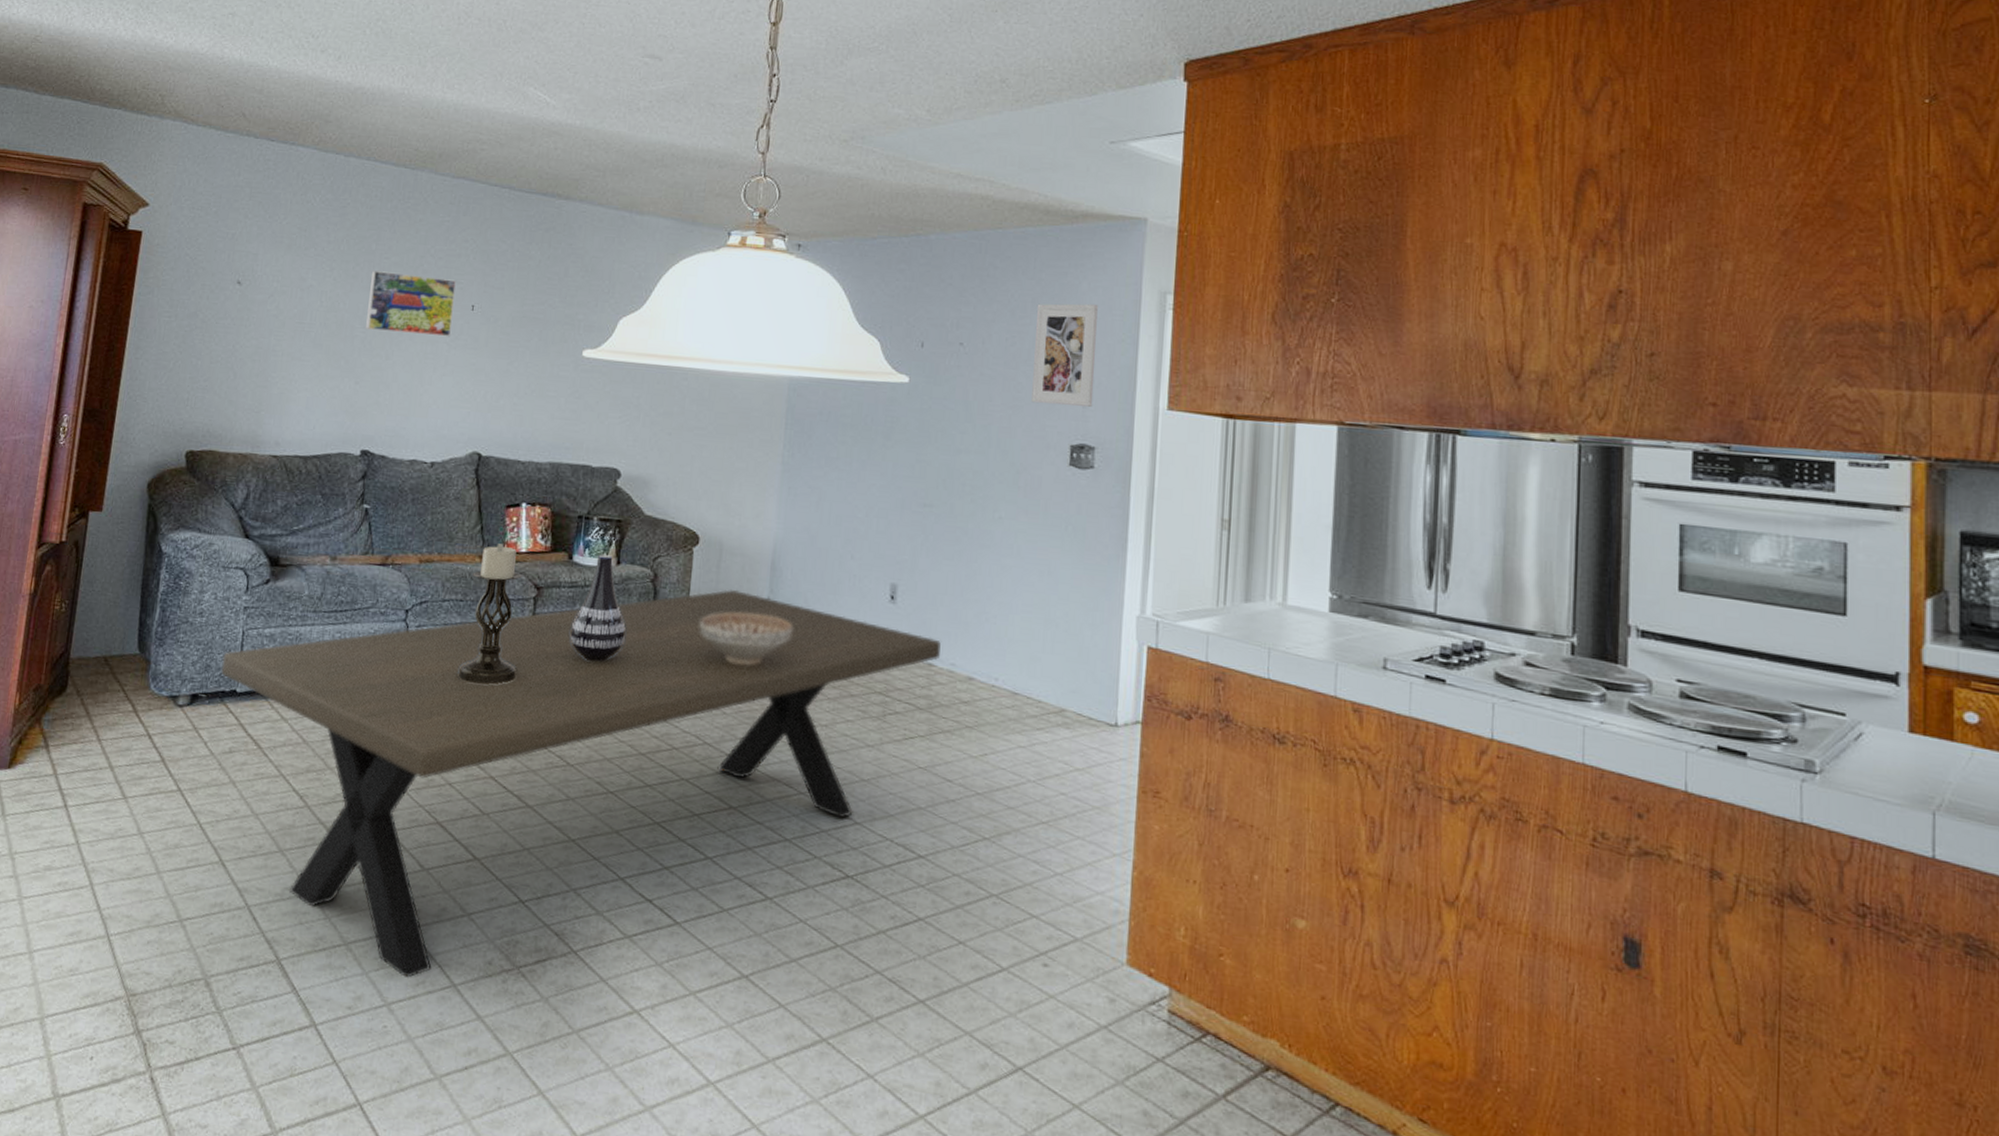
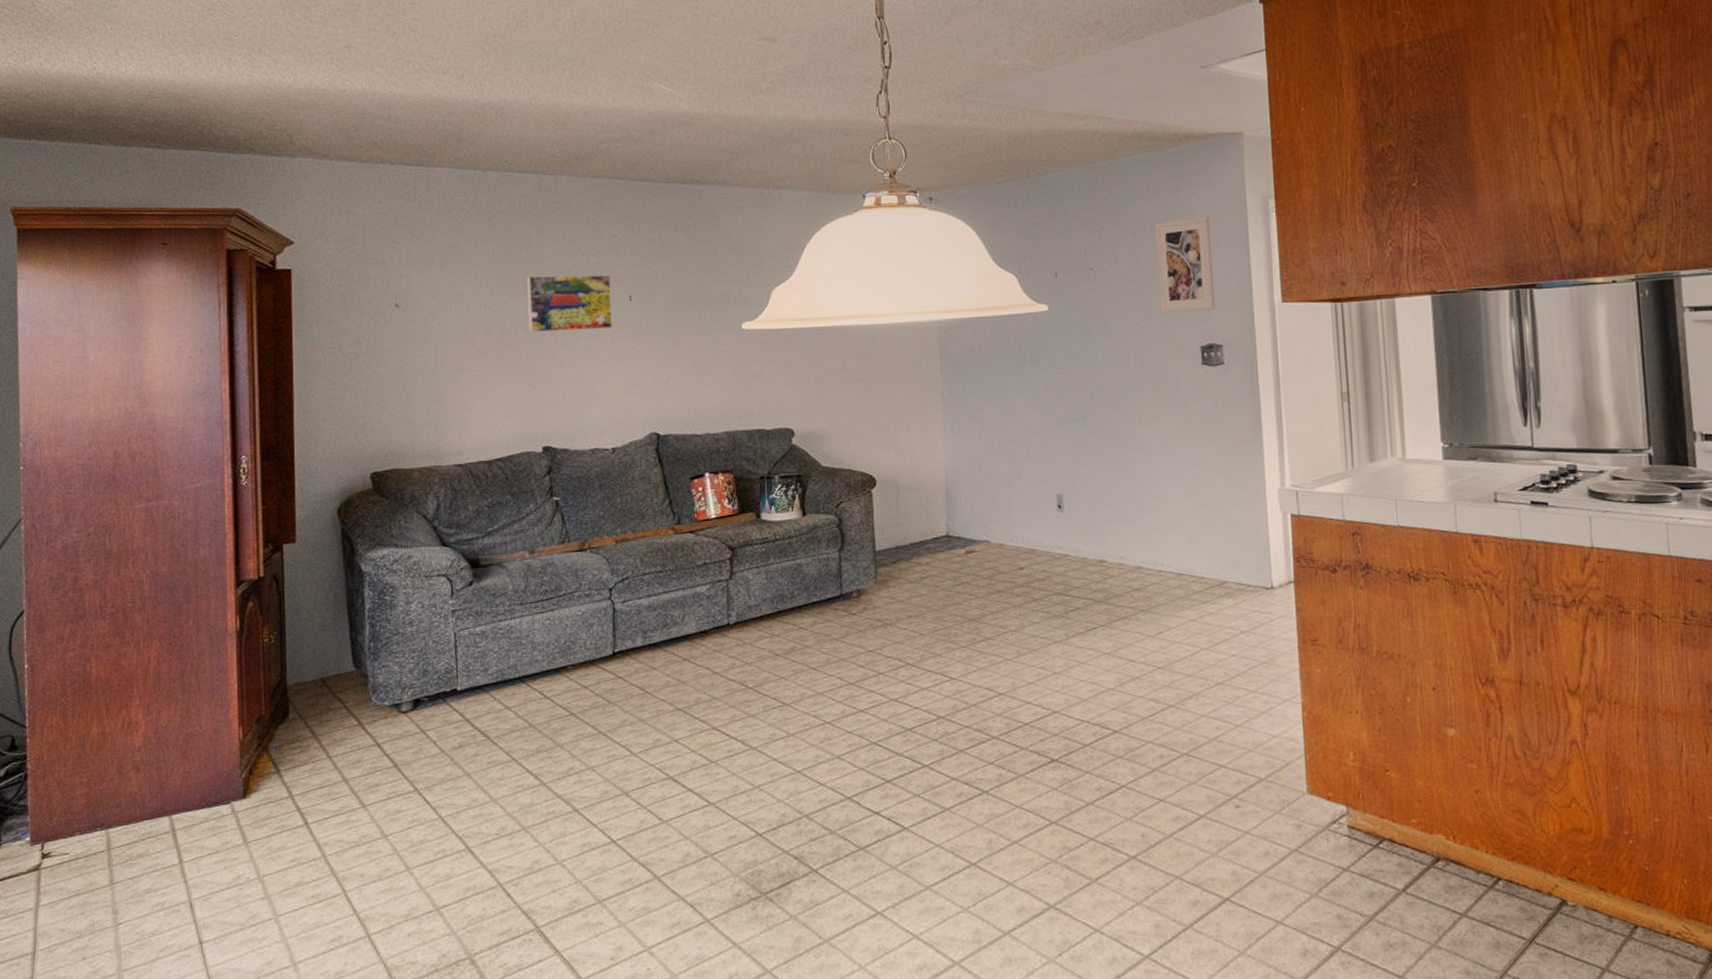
dining table: present [221,589,941,978] -> none [438,521,1109,922]
candle holder: present [458,543,522,685] -> none [668,514,724,646]
vase: present [570,554,627,662] -> none [768,509,821,607]
decorative bowl: present [699,612,794,666] -> none [887,540,974,589]

